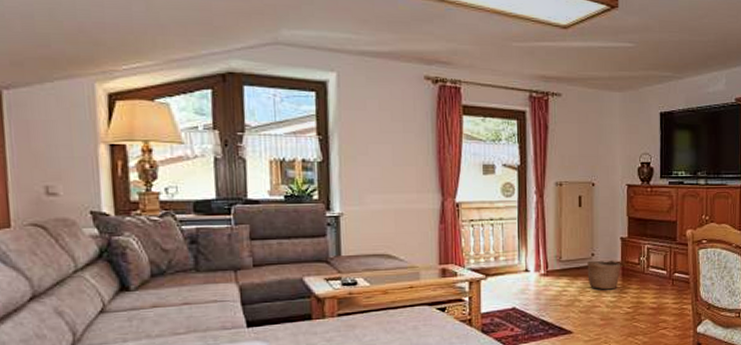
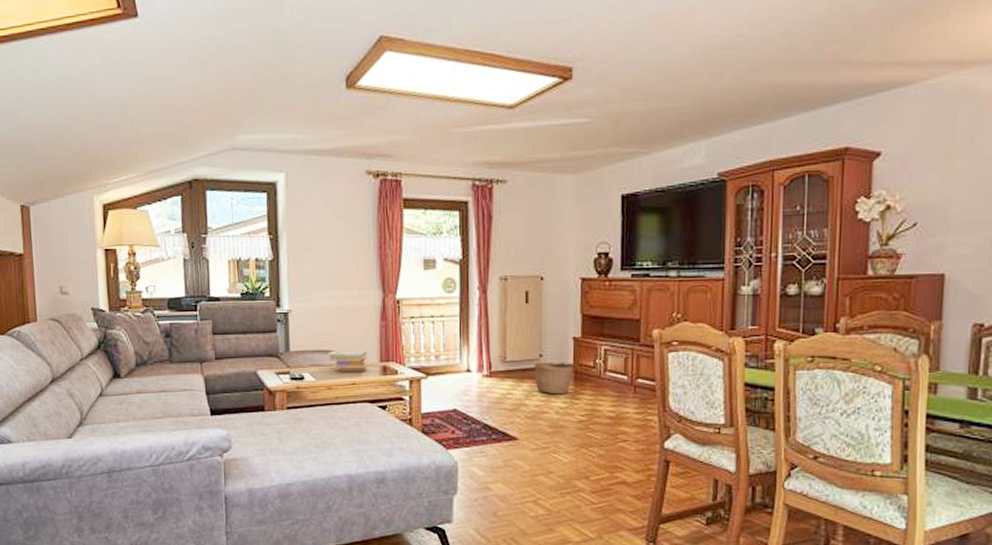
books: none [383,253,426,277] -> present [327,350,367,373]

